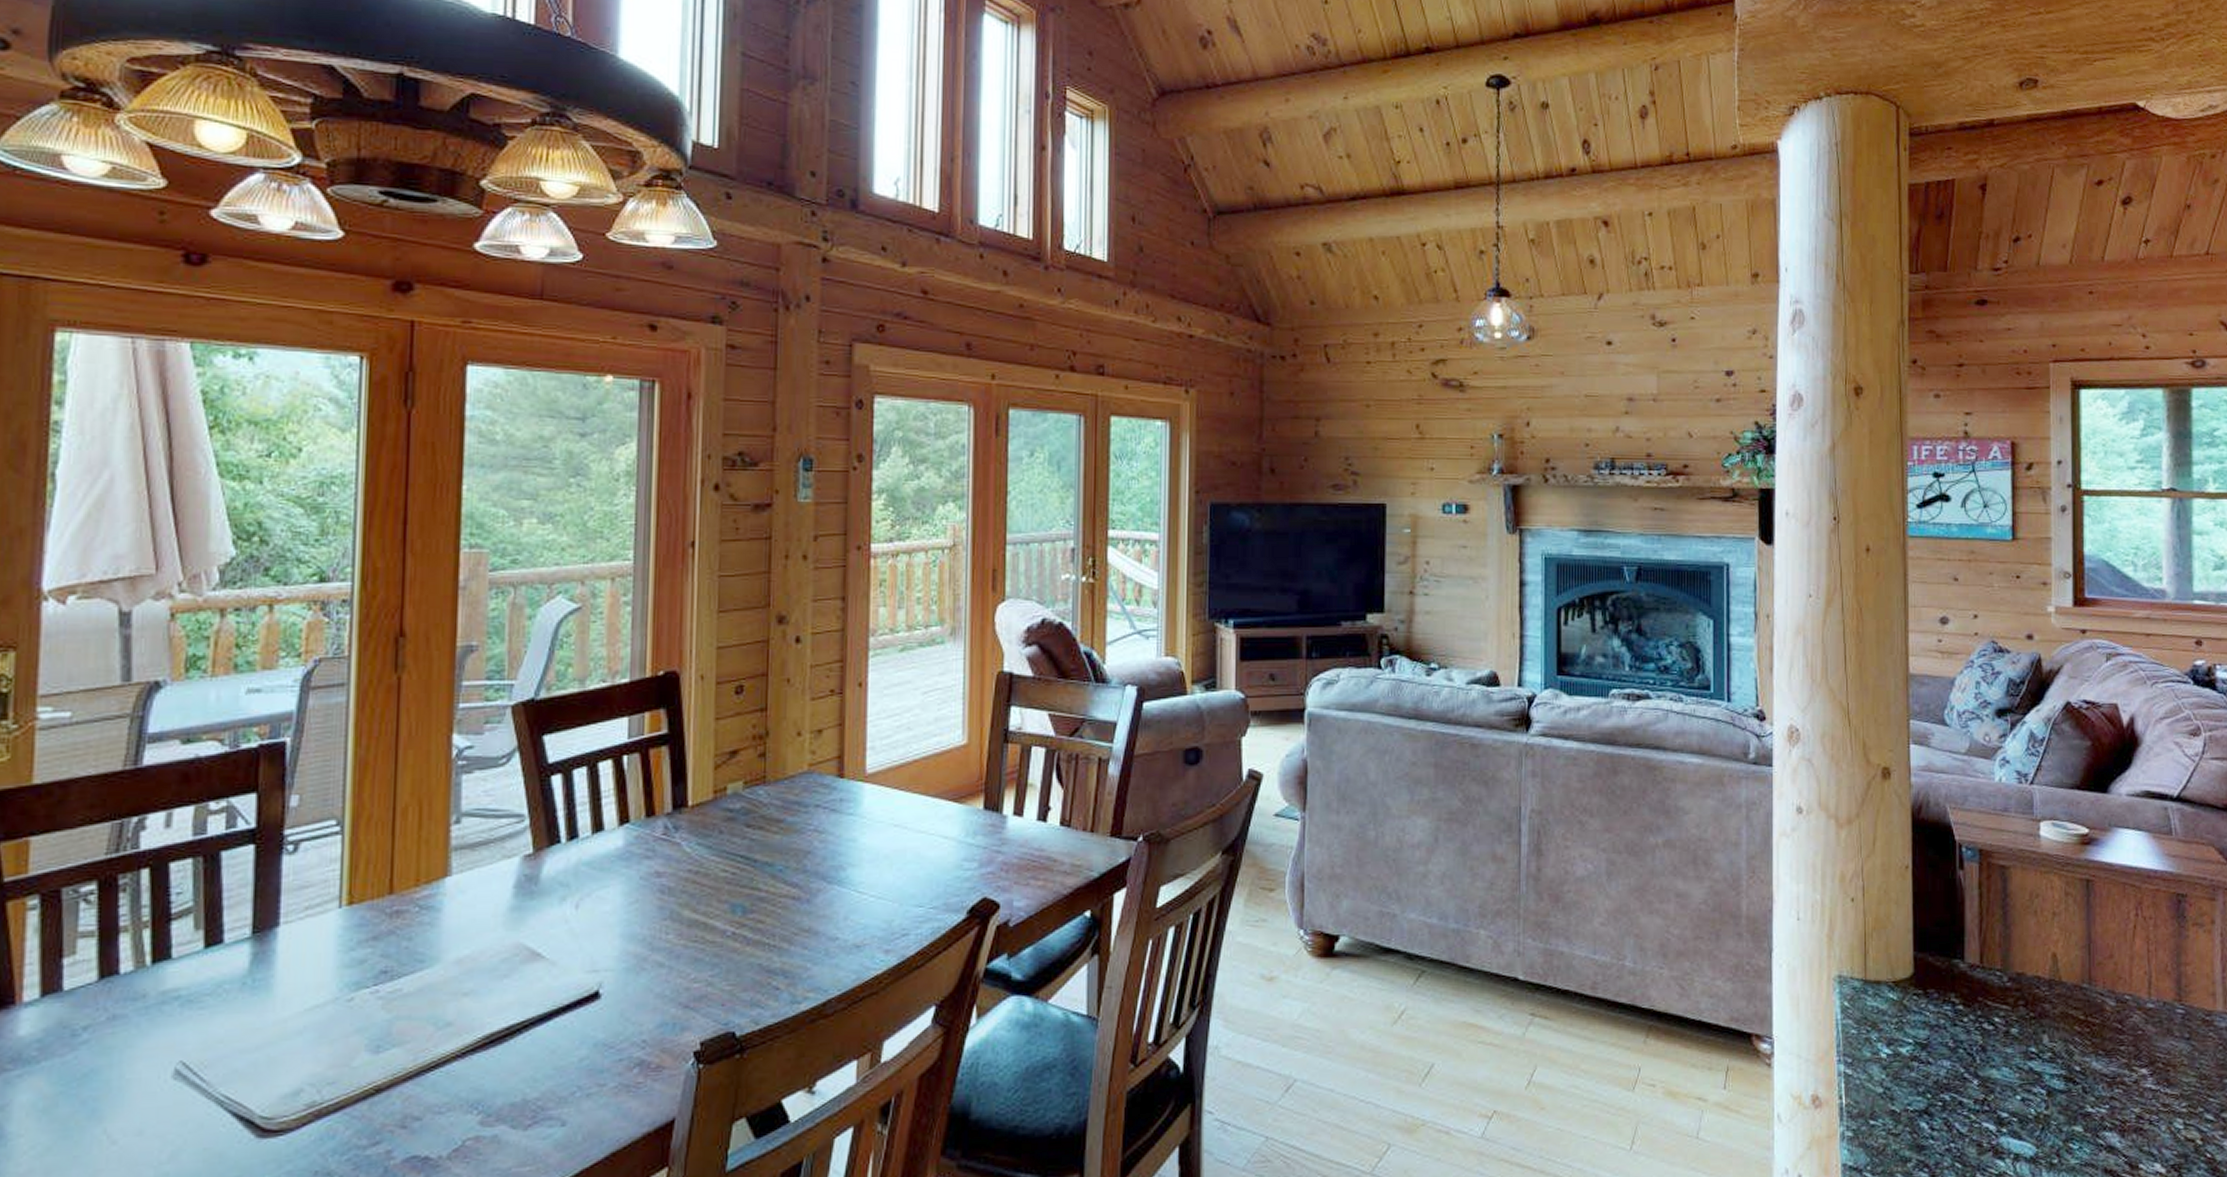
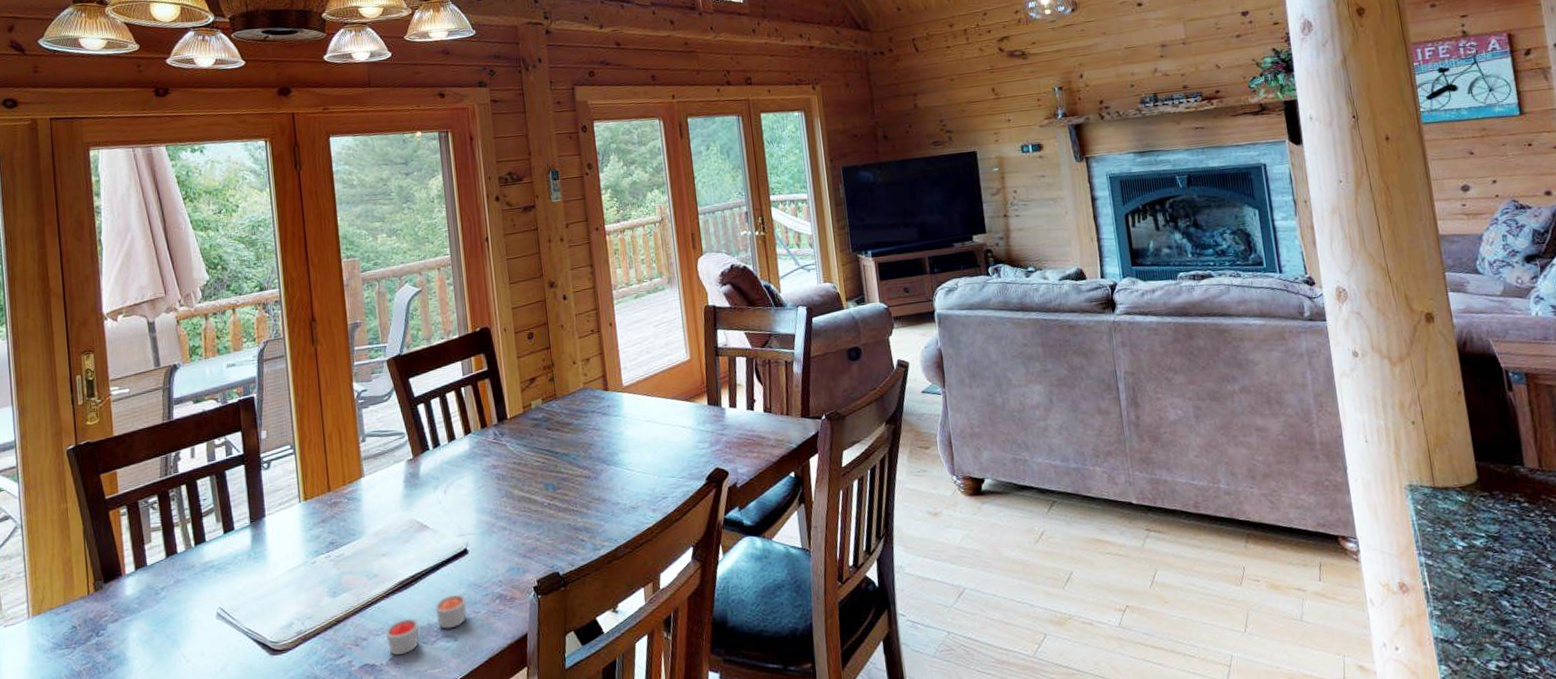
candle: none [452,1057,588,1145] -> present [385,594,467,656]

